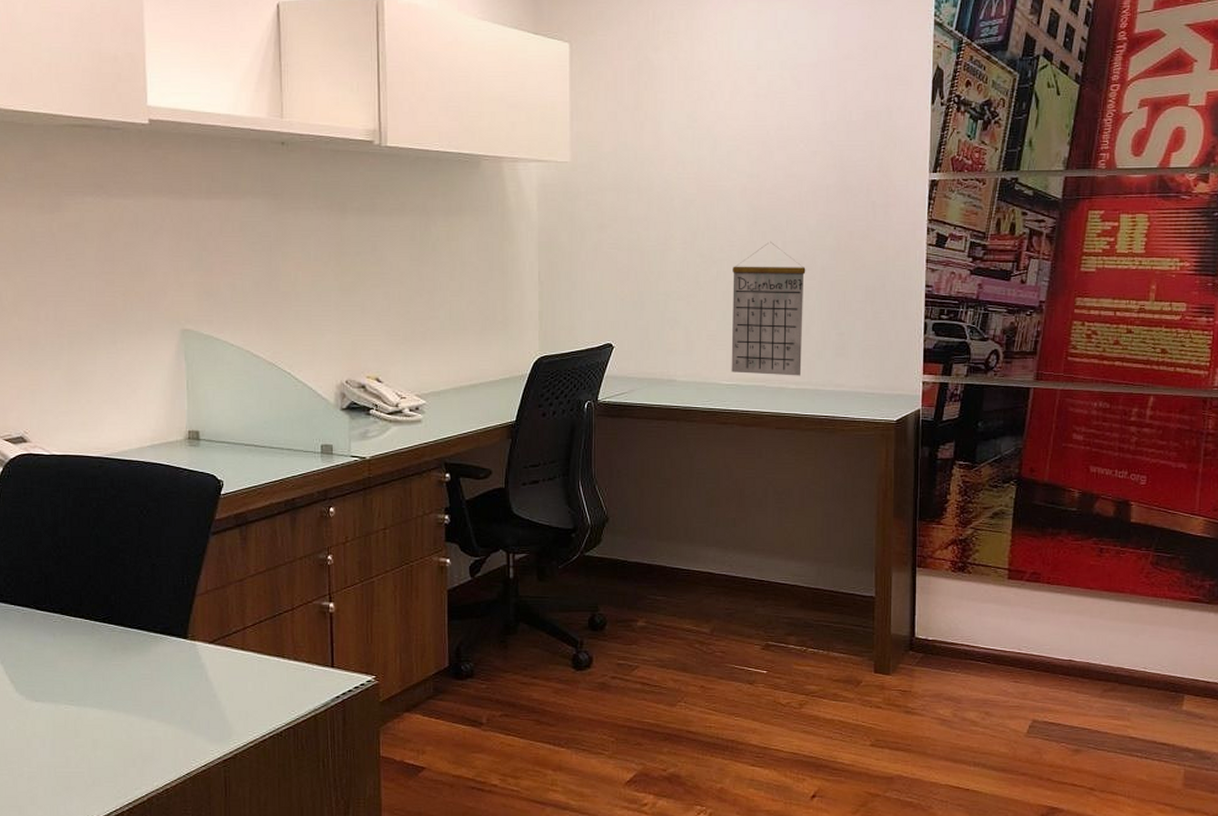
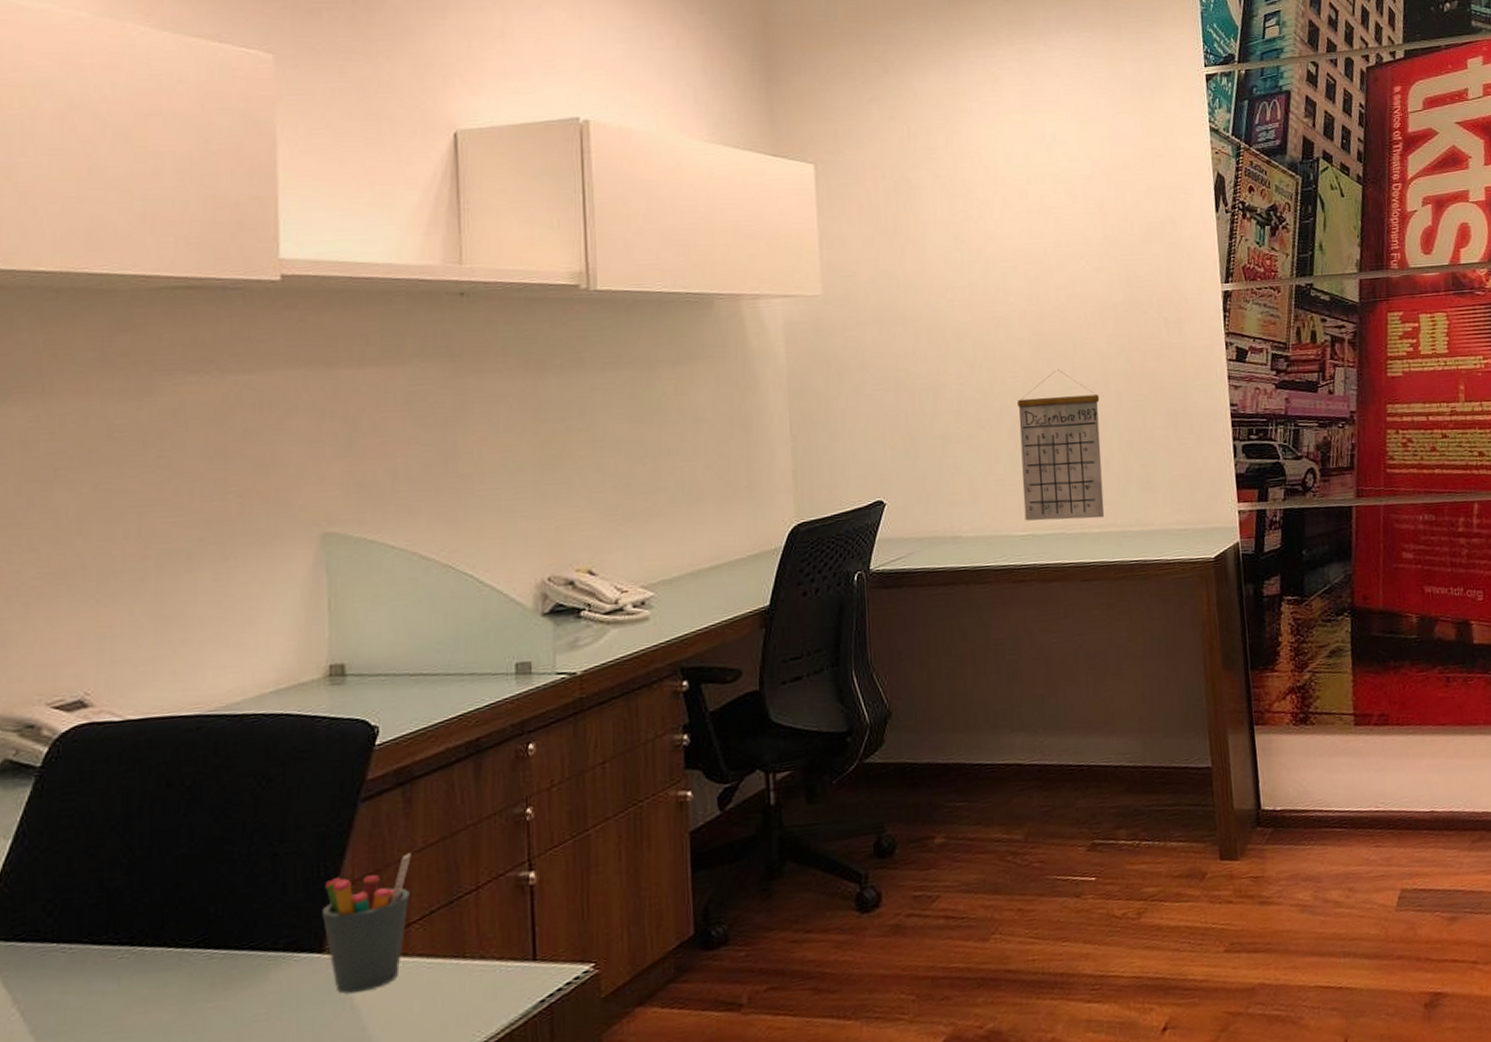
pen holder: none [186,577,246,671] -> present [322,853,411,994]

